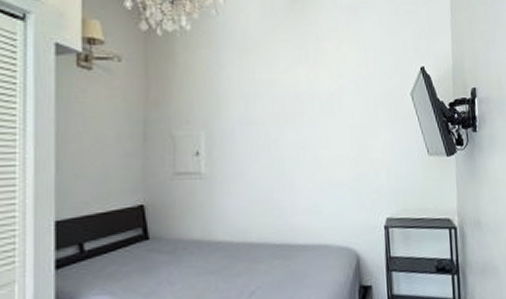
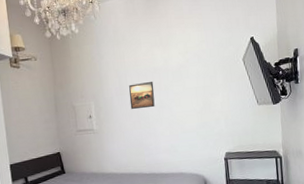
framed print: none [258,111,294,148] -> present [129,82,155,109]

